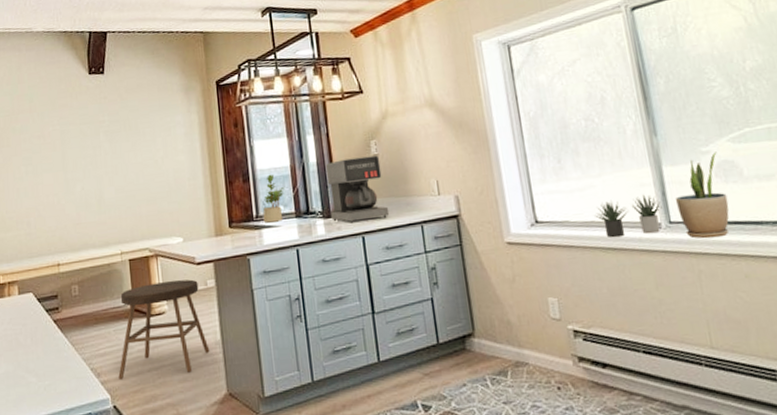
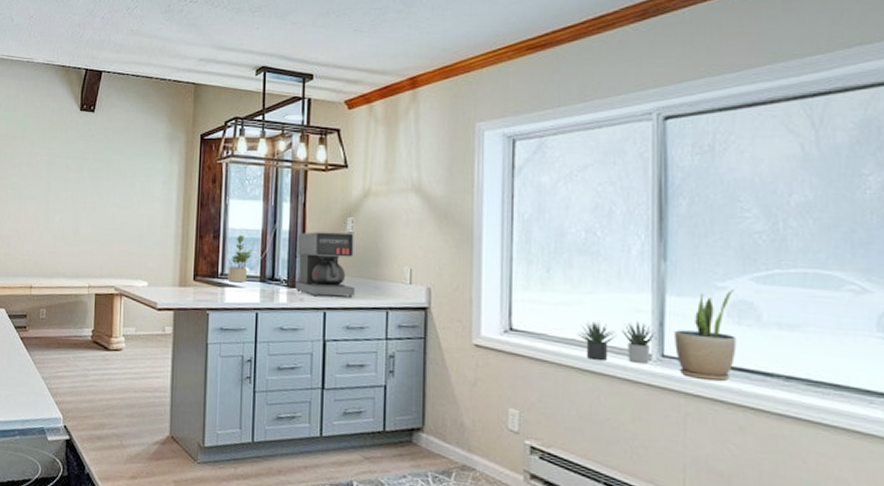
stool: present [118,279,210,379] -> none [72,320,159,410]

